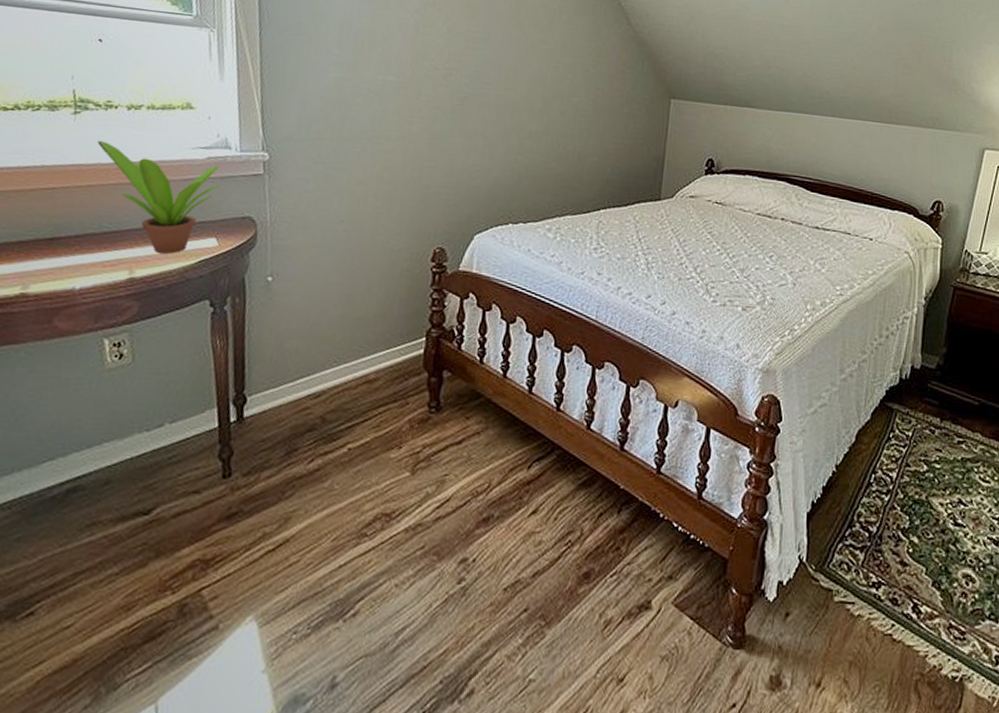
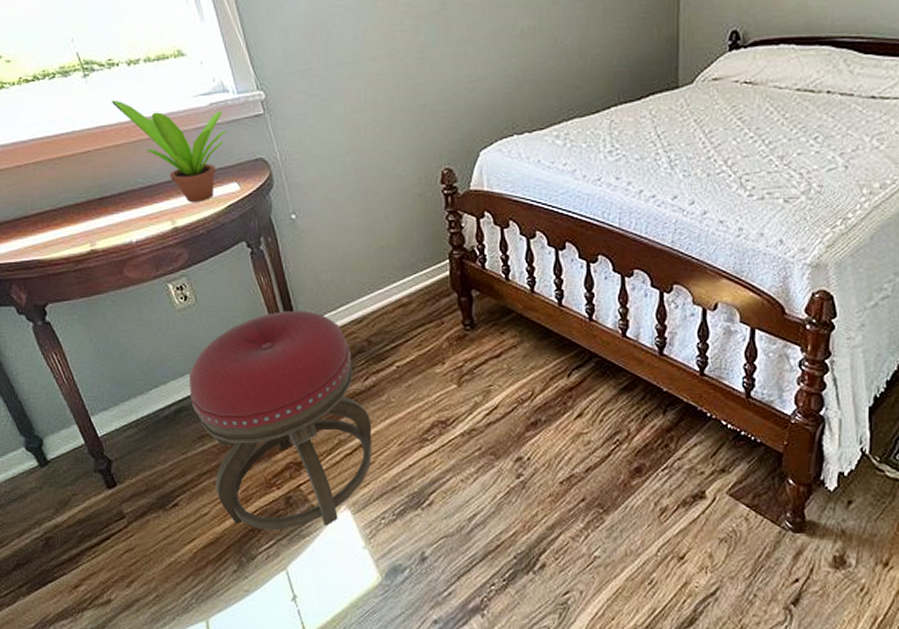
stool: none [90,379,306,649] -> present [189,311,372,530]

